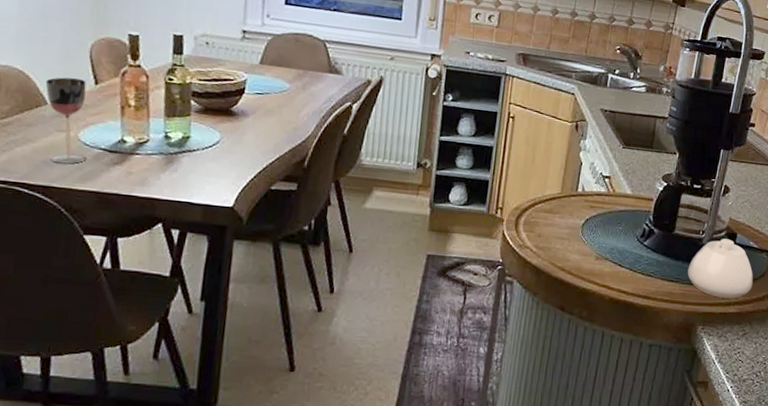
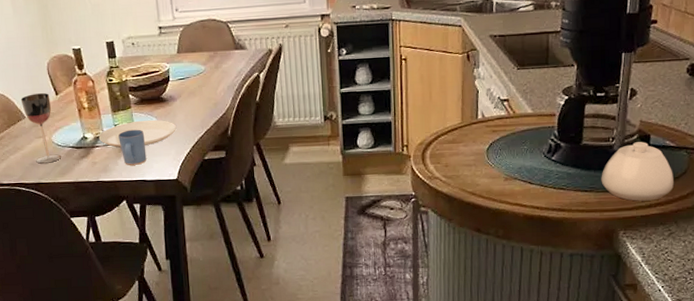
plate: none [141,132,244,163] -> present [98,119,177,148]
mug: none [167,140,201,184] -> present [118,129,147,165]

